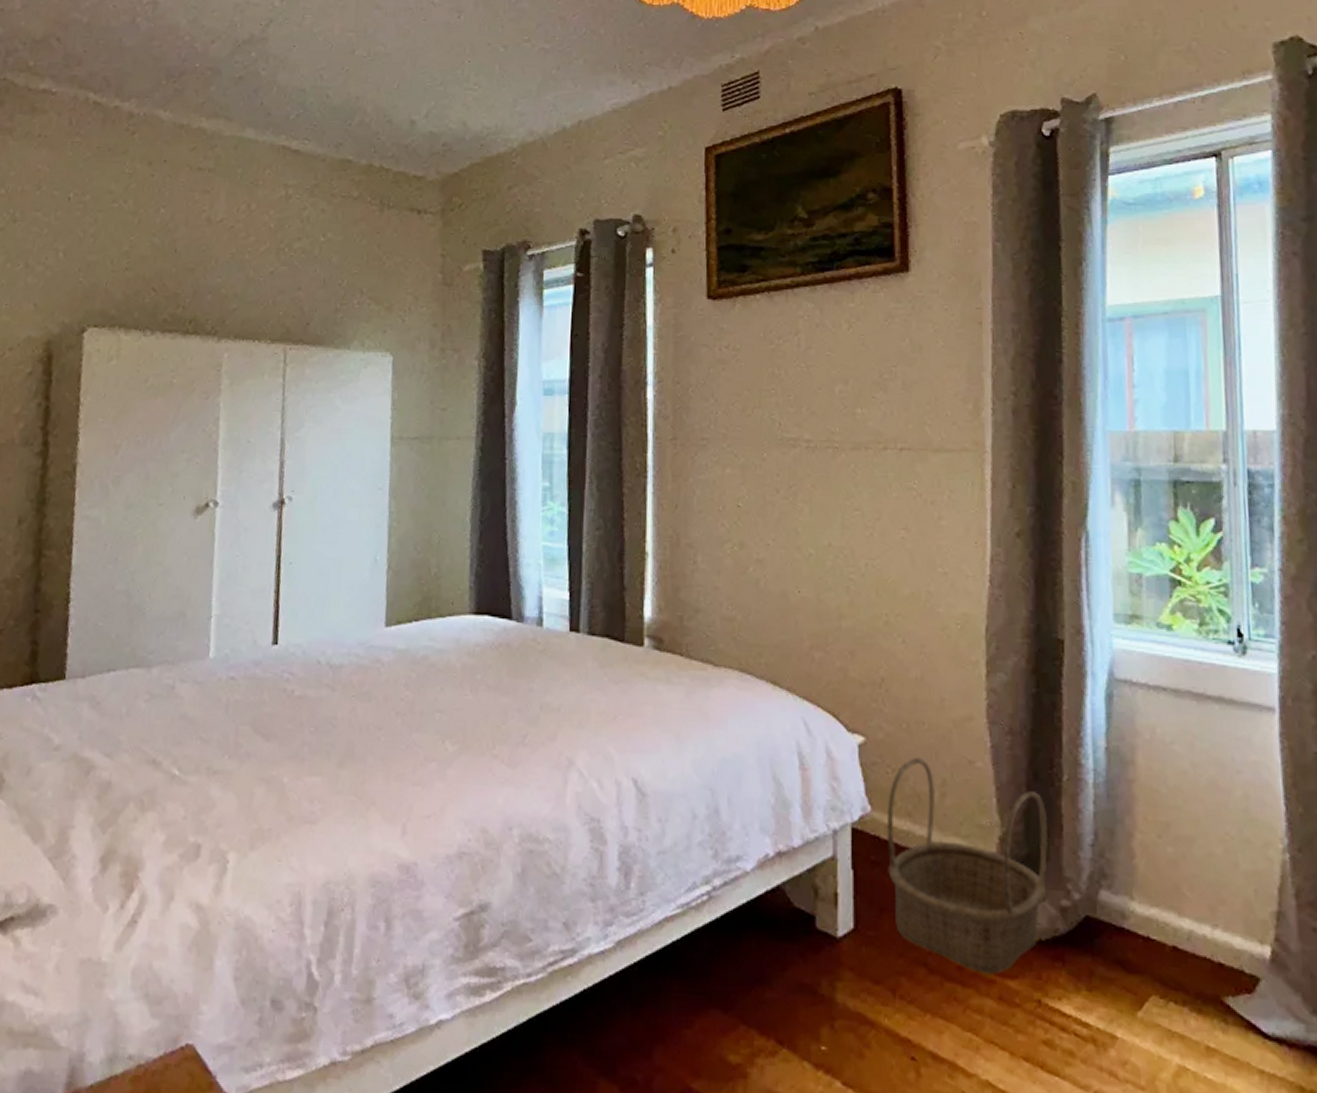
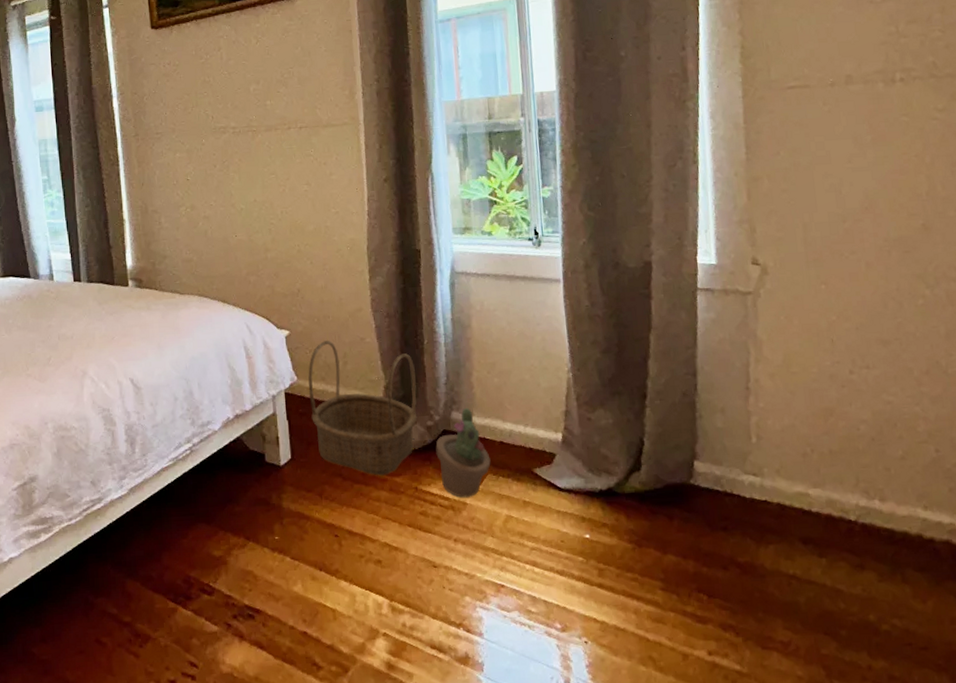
decorative plant: none [1072,886,1157,1028] -> present [435,407,491,497]

